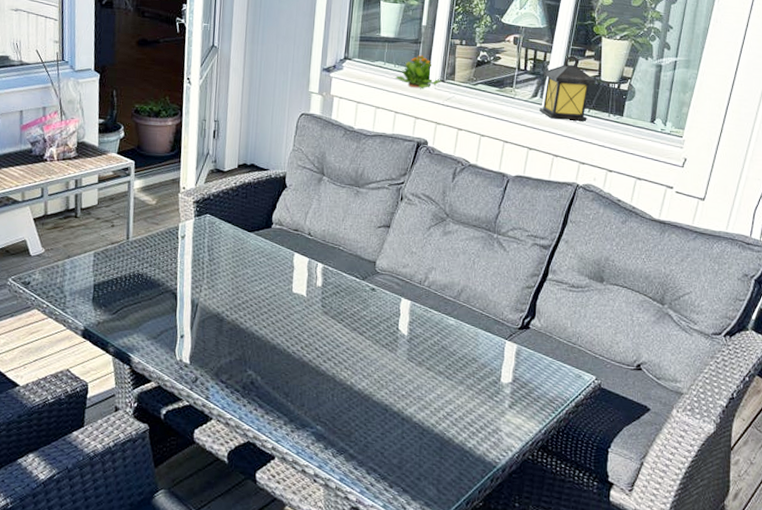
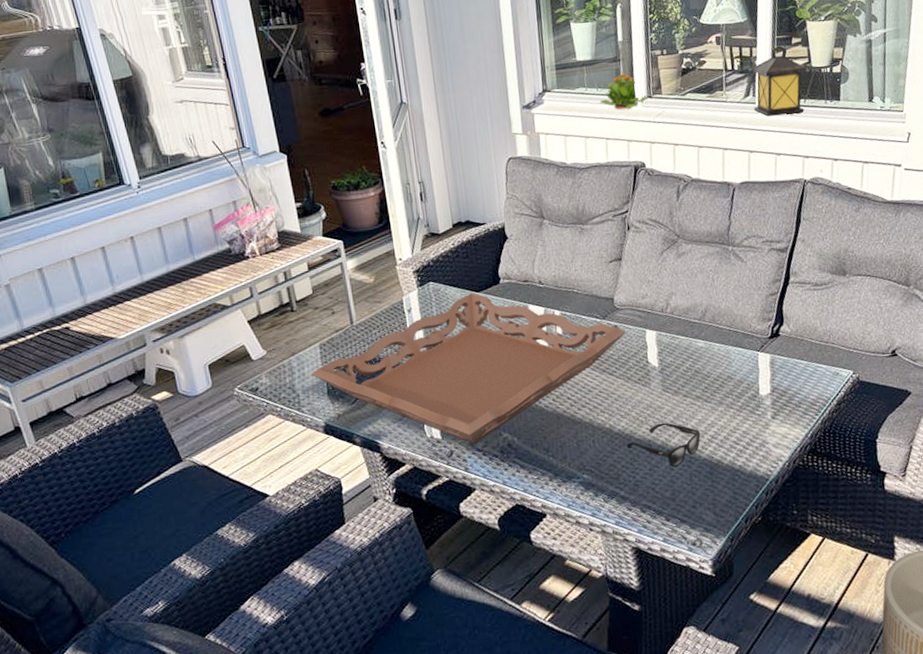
tray: none [80,232,382,375] -> present [310,293,626,444]
sunglasses: none [363,390,437,437] -> present [626,422,701,468]

